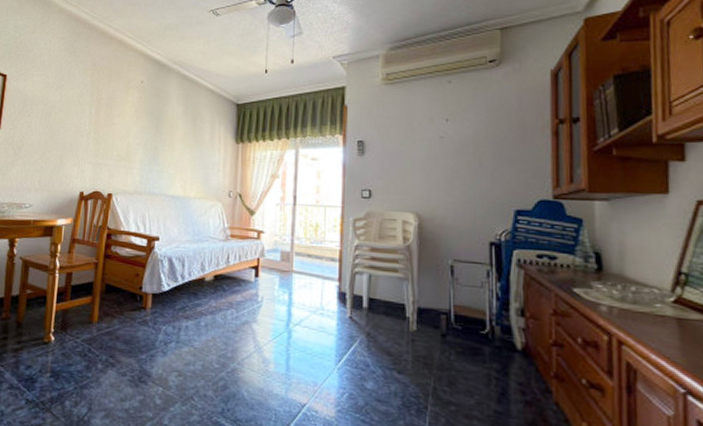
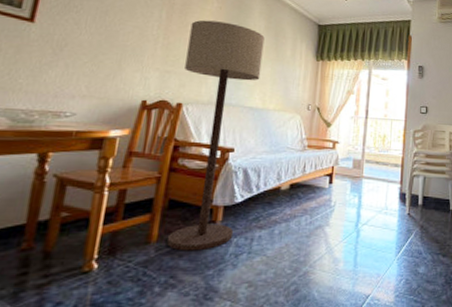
floor lamp: none [105,111,183,335] -> present [166,20,265,251]

